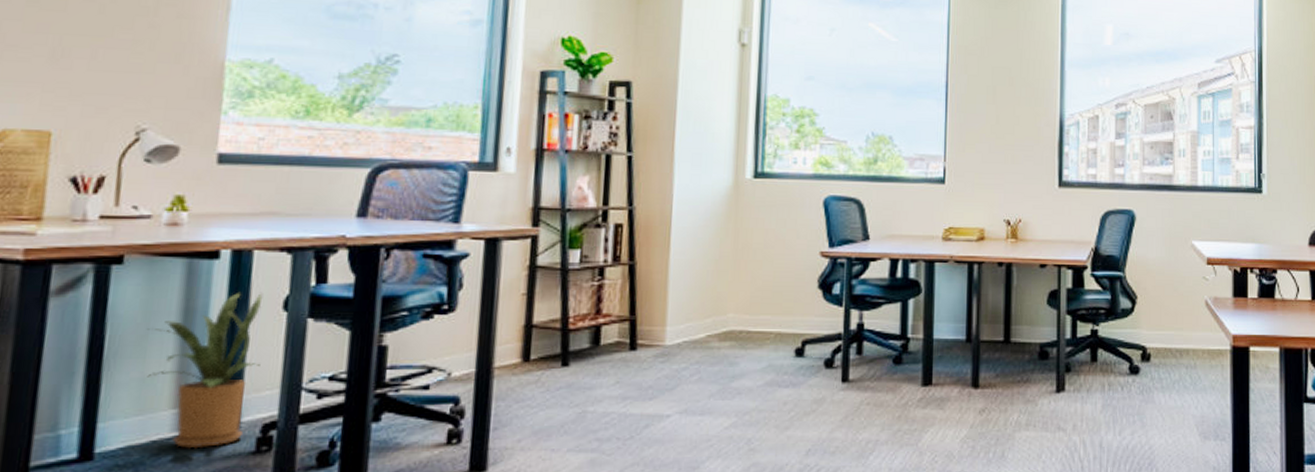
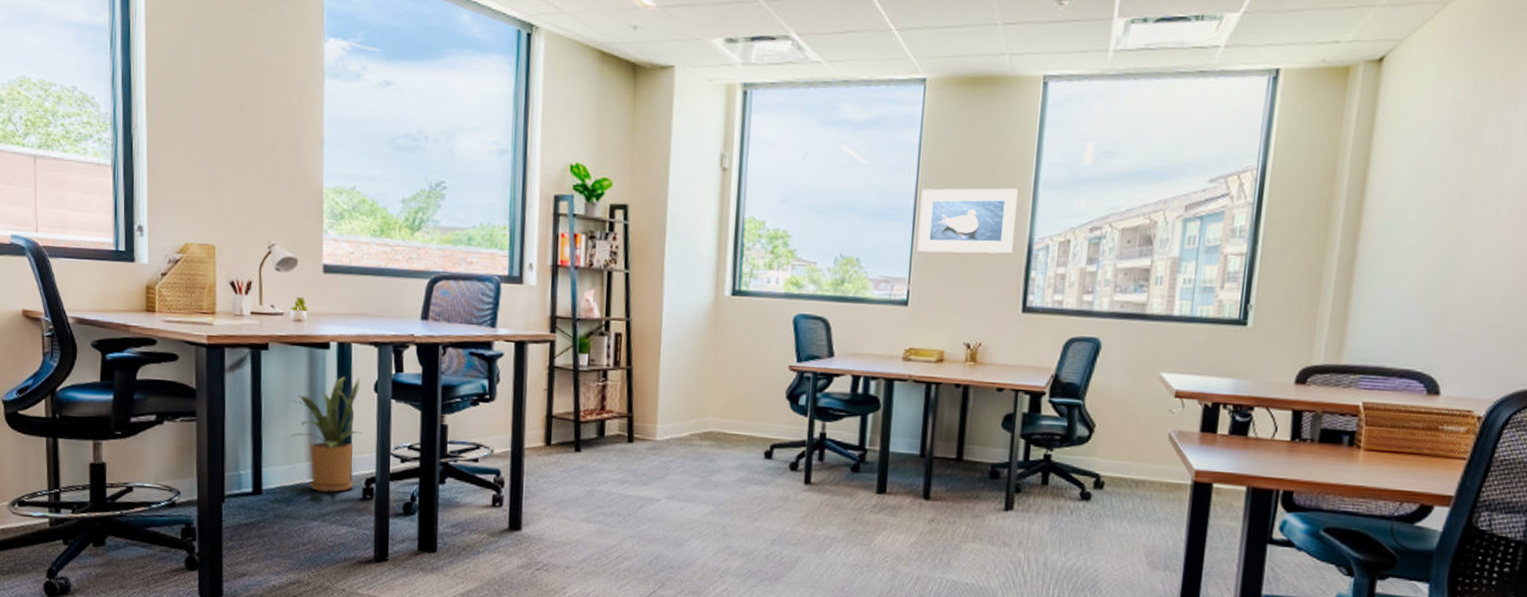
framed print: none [951,66,1046,130] -> present [917,188,1018,254]

